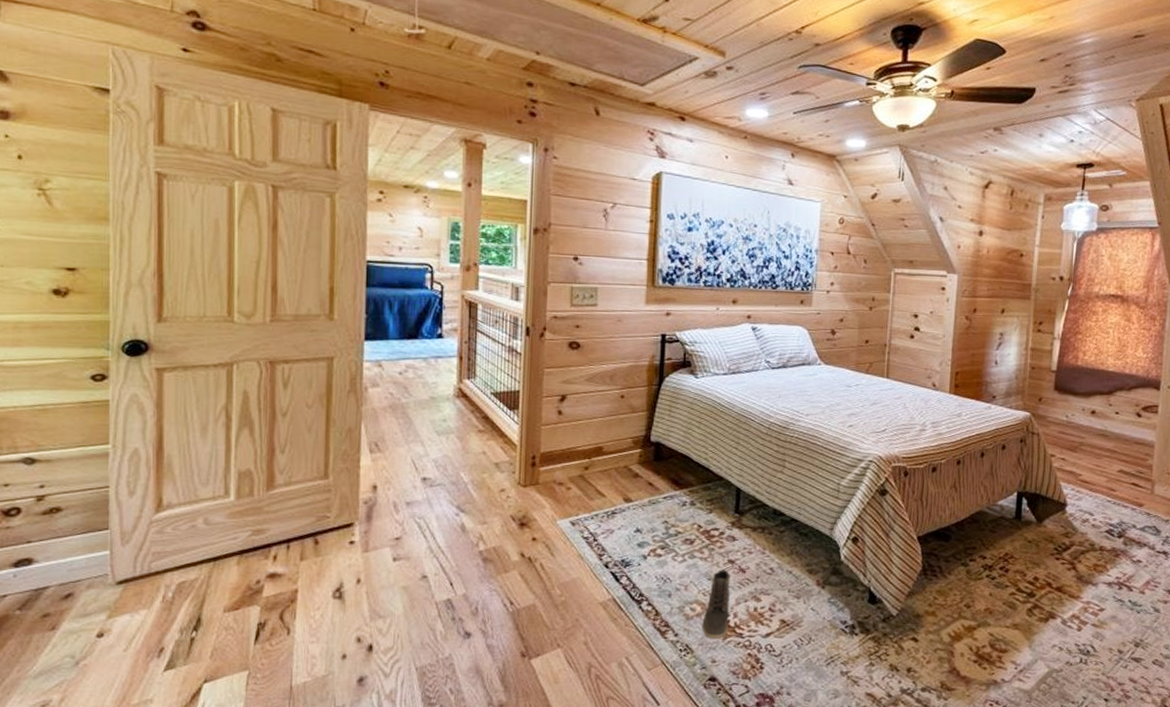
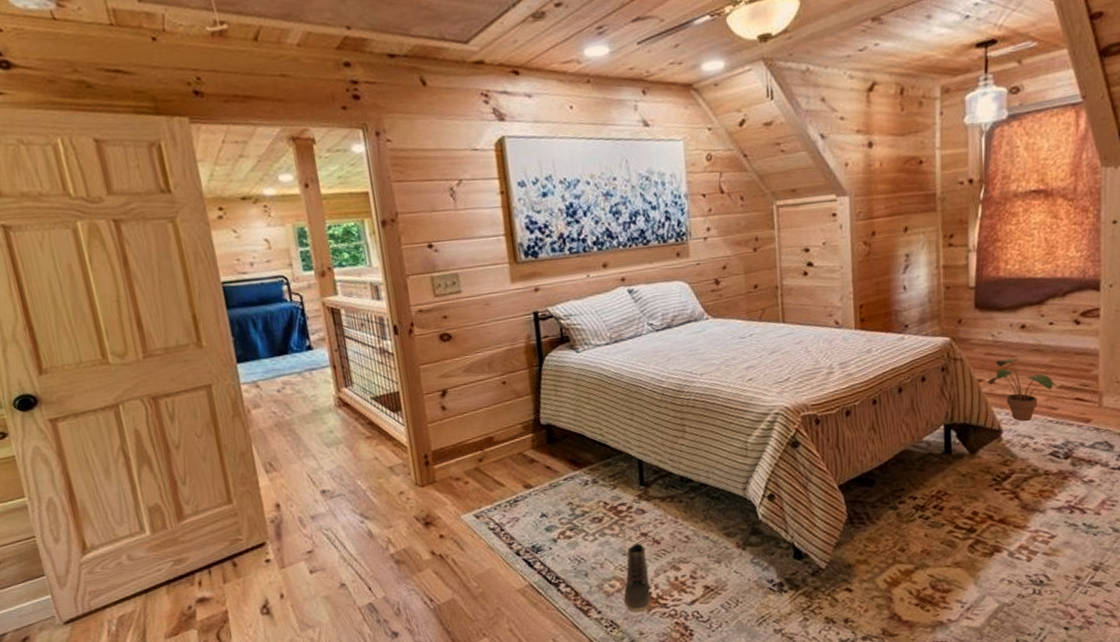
potted plant: none [1059,439,1119,498] -> present [988,358,1060,421]

